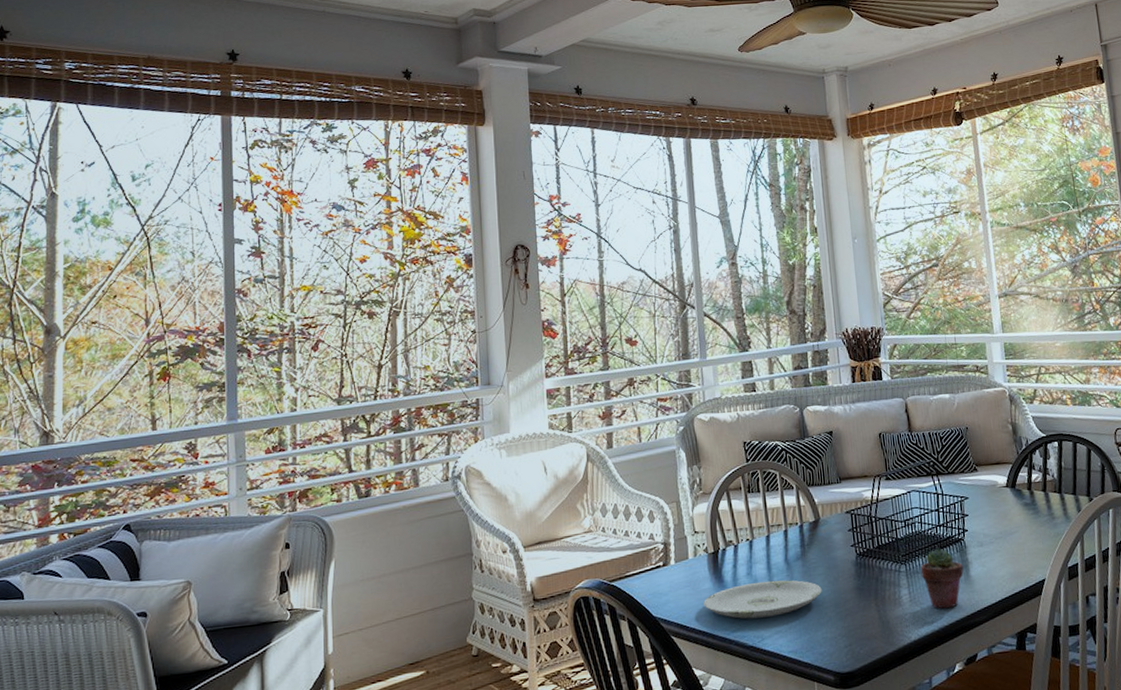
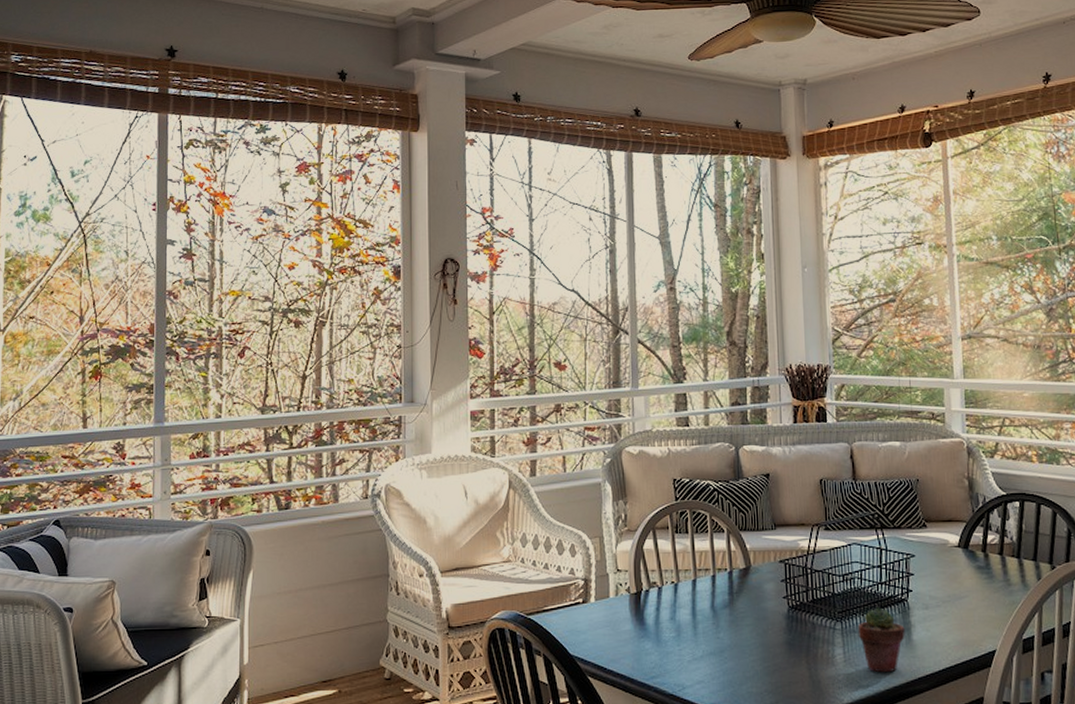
plate: present [704,580,822,619] -> none [623,627,749,666]

